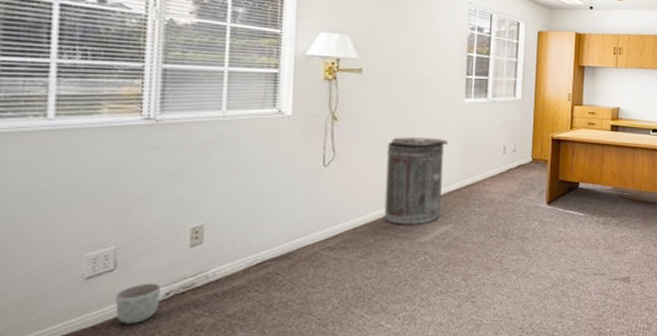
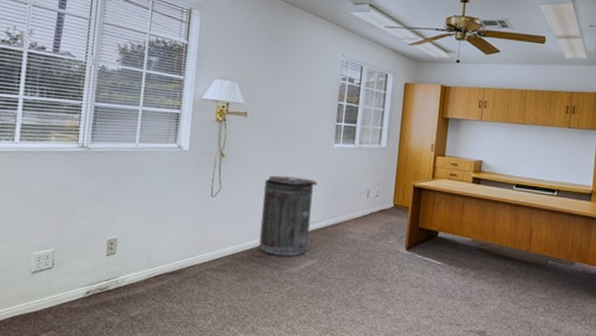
planter: present [115,282,162,324] -> none [51,281,85,314]

